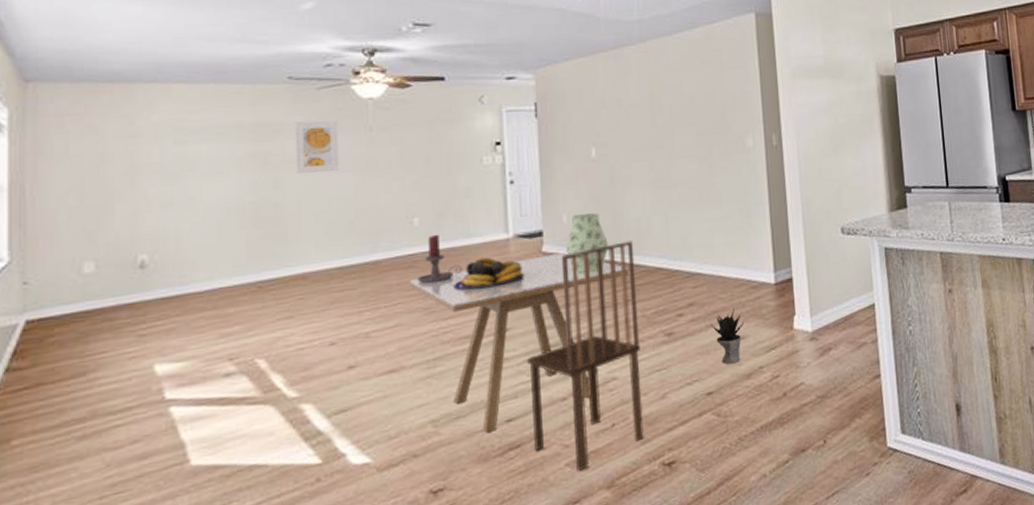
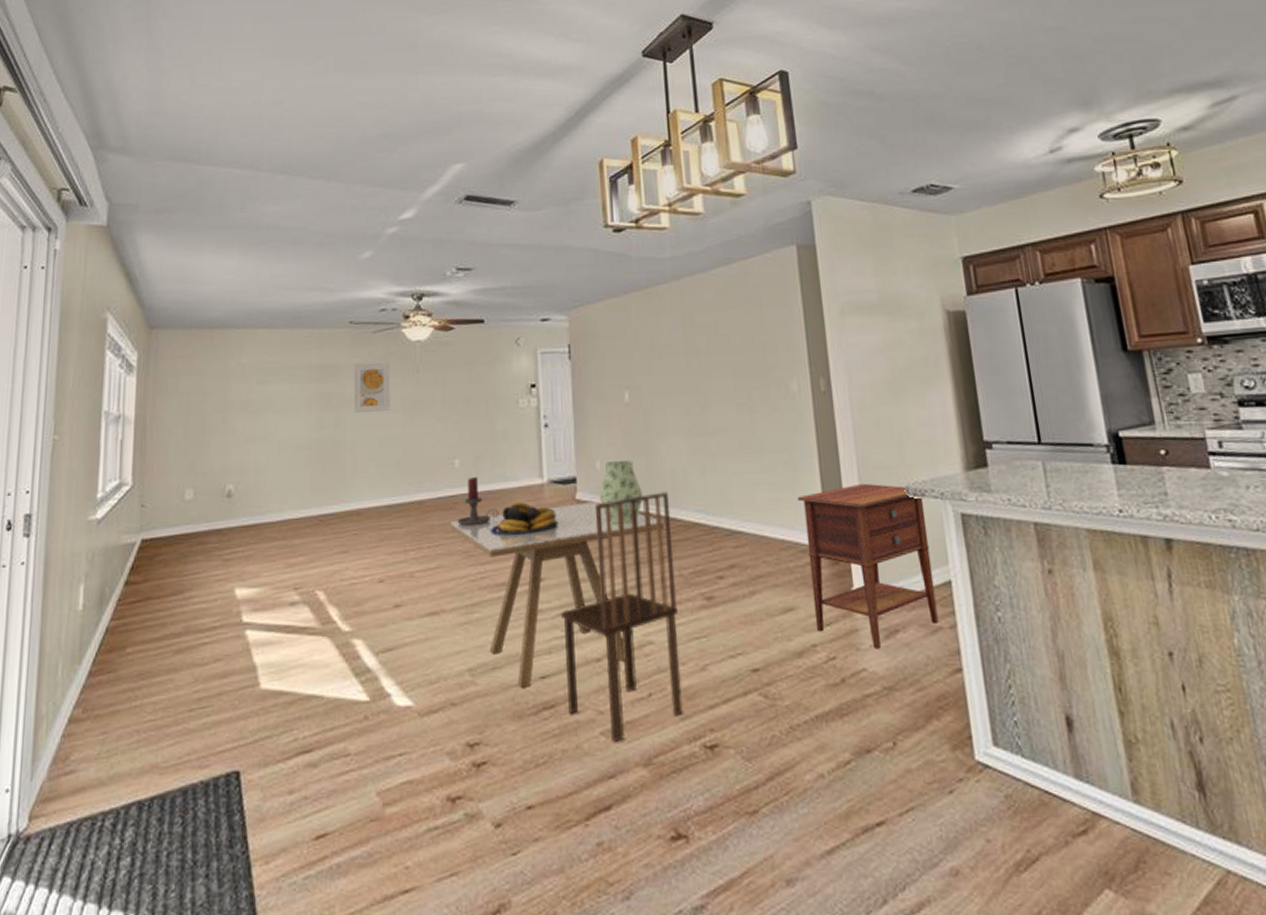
potted plant: present [710,307,745,365] -> none [754,573,794,638]
nightstand: none [750,225,864,366] -> present [797,483,939,649]

